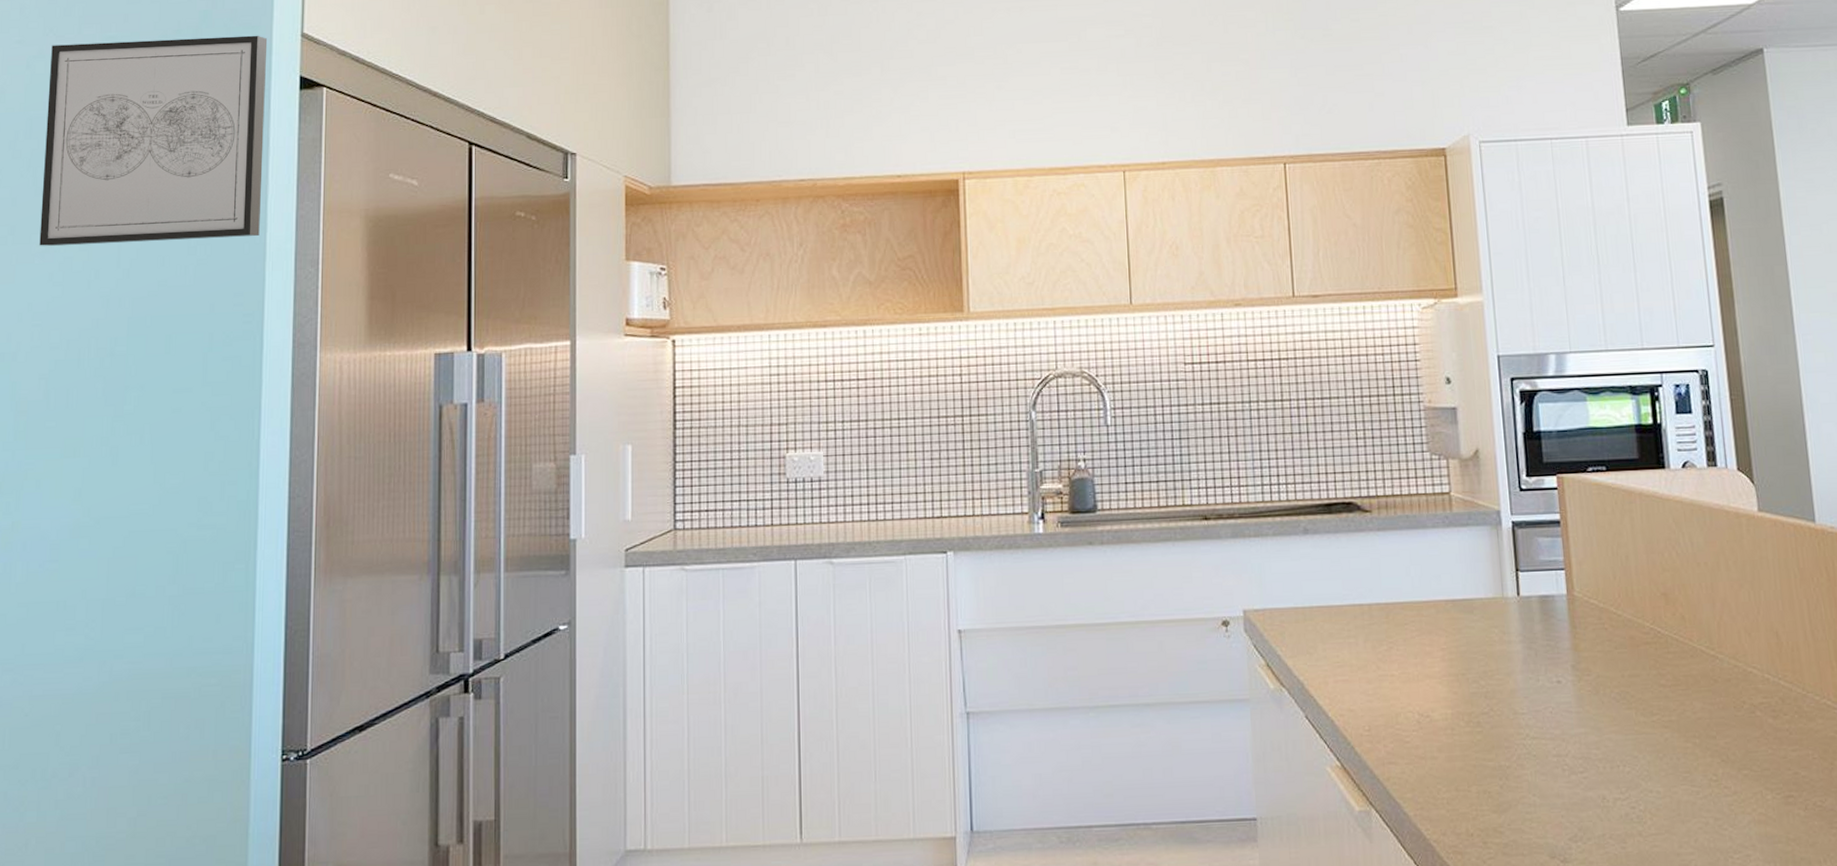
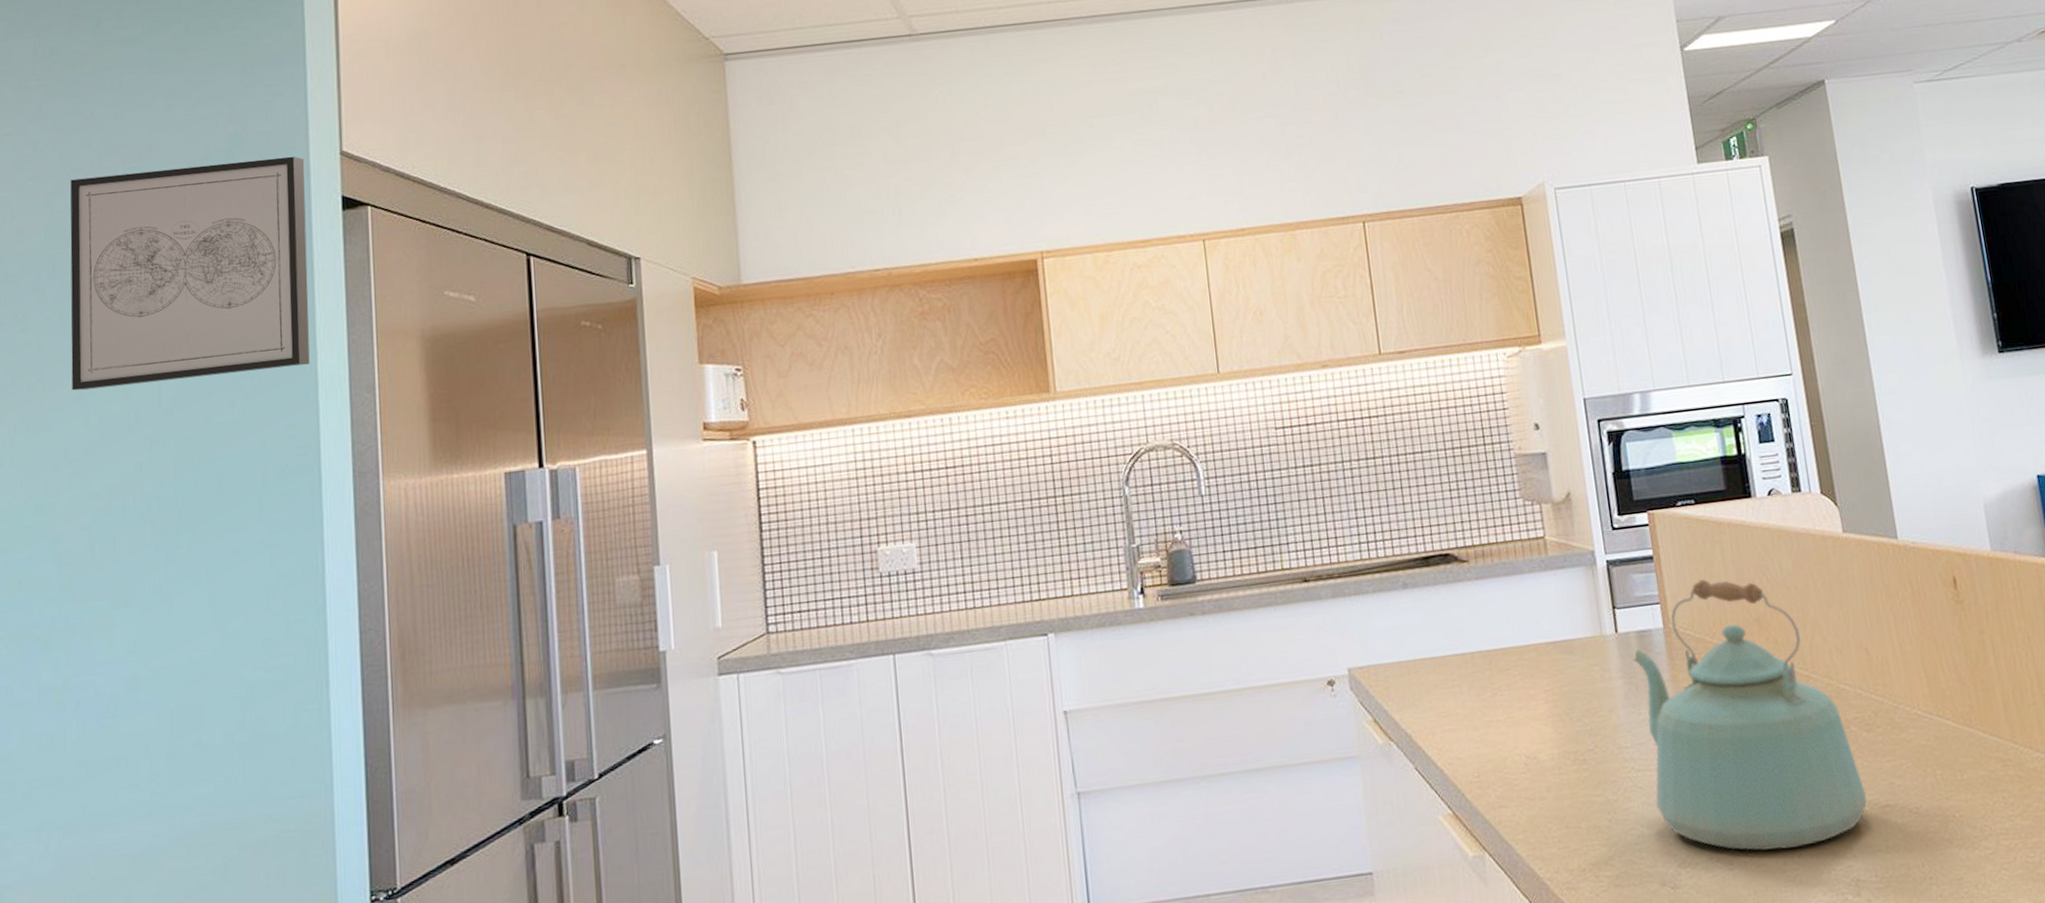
kettle: none [1533,547,1769,832] -> present [1632,578,1867,851]

